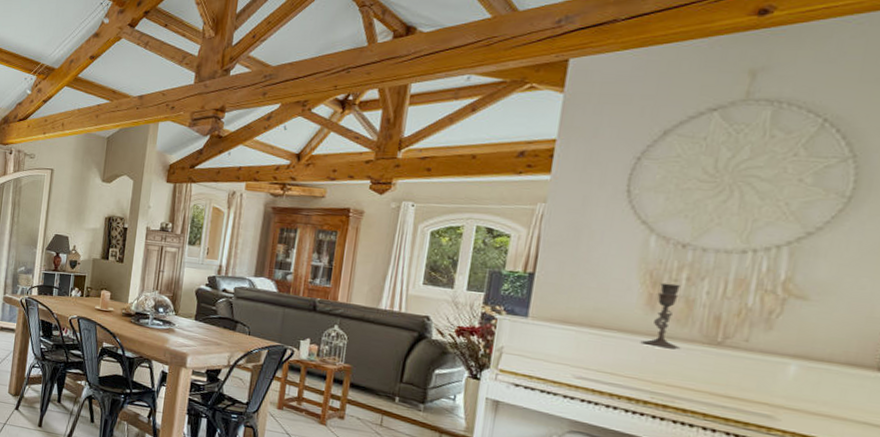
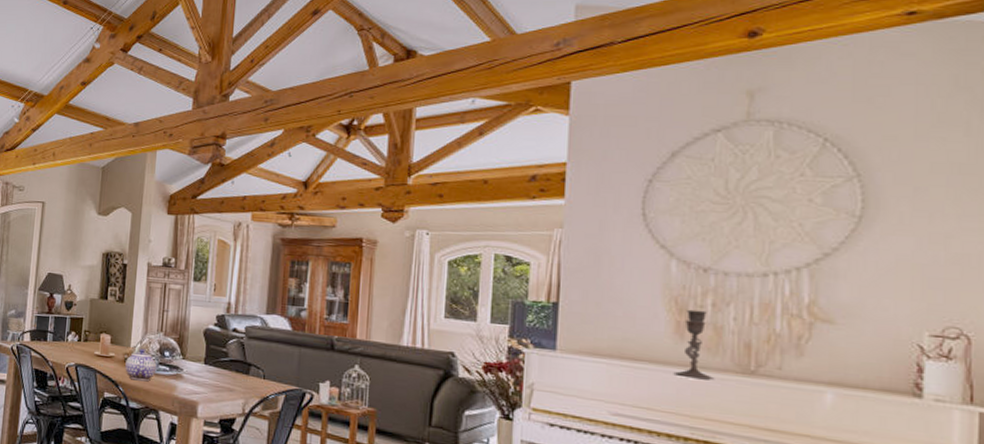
teapot: none [122,304,152,334] -> present [125,348,157,382]

